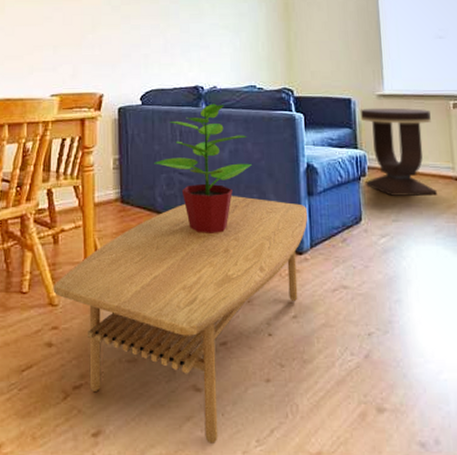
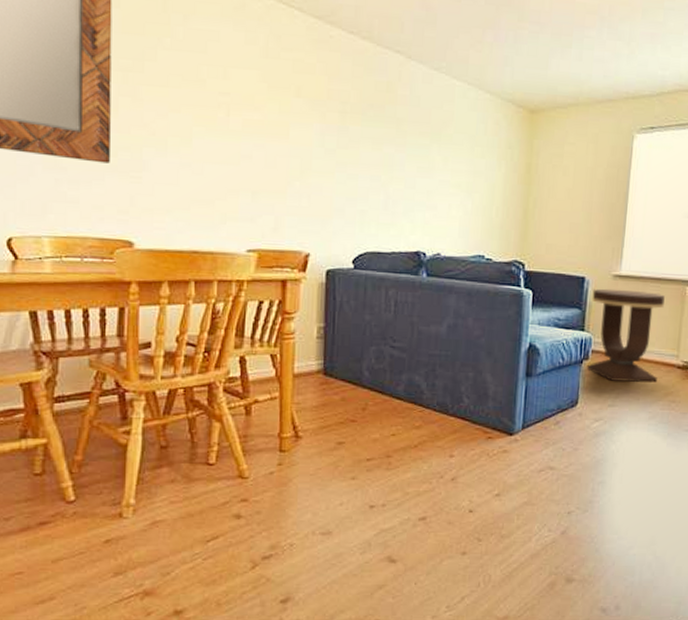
coffee table: present [53,196,307,444] -> none [243,373,523,609]
potted plant: present [154,97,252,233] -> none [363,265,471,411]

